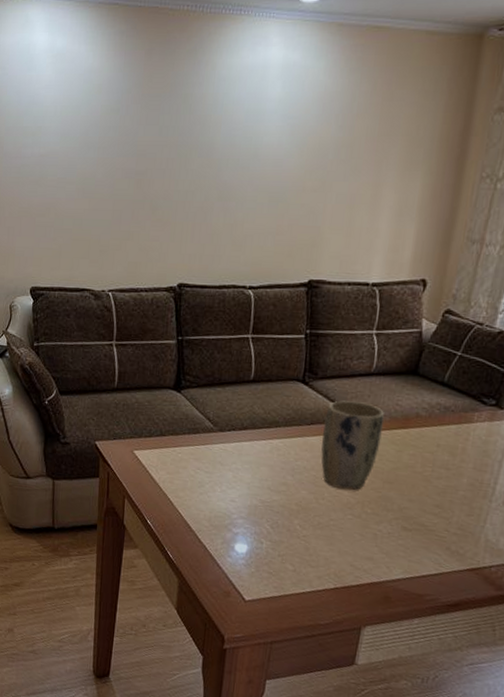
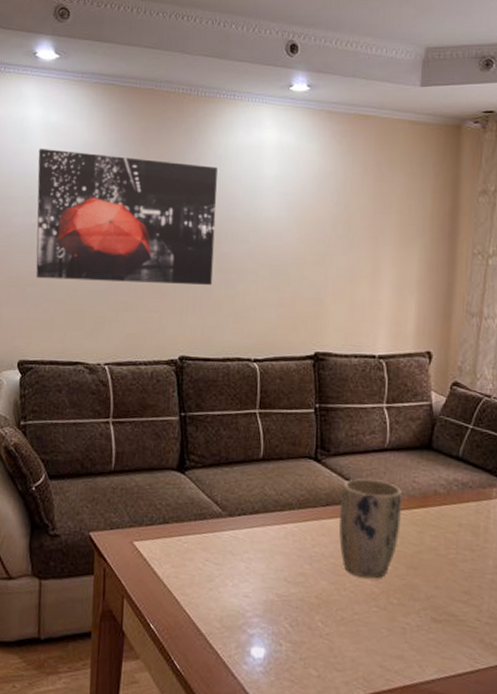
wall art: none [45,77,221,213] -> present [36,149,218,285]

